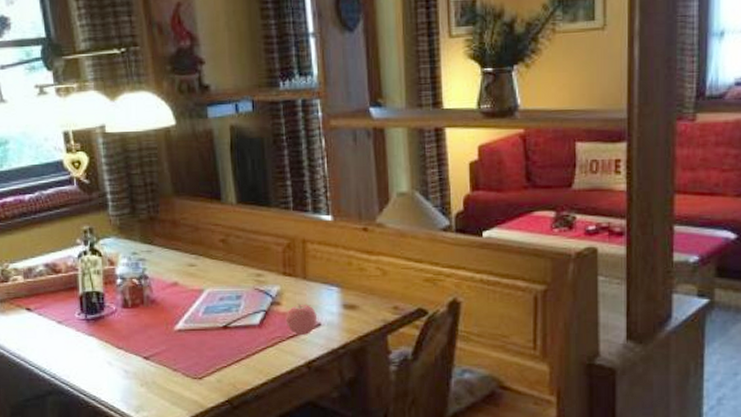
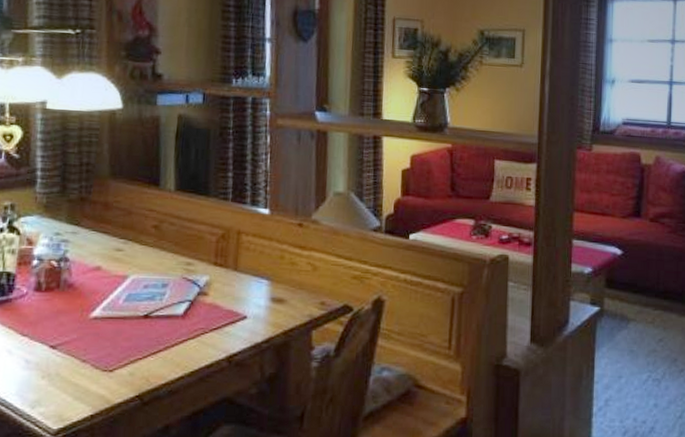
apple: present [285,304,317,335] -> none [210,295,243,327]

